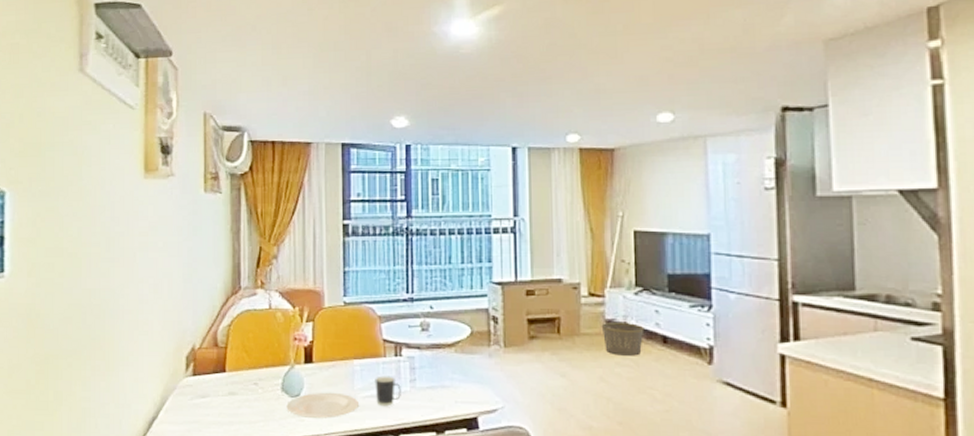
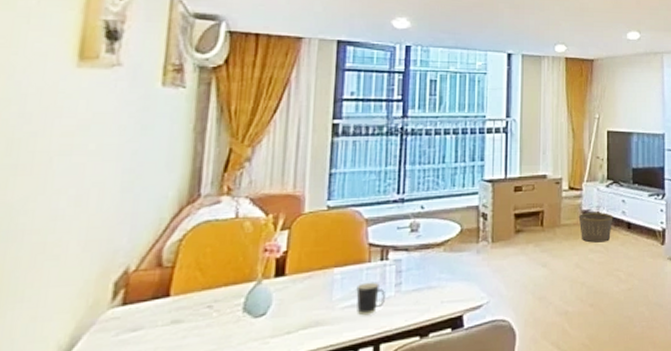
plate: present [286,392,359,418] -> none [247,306,336,339]

